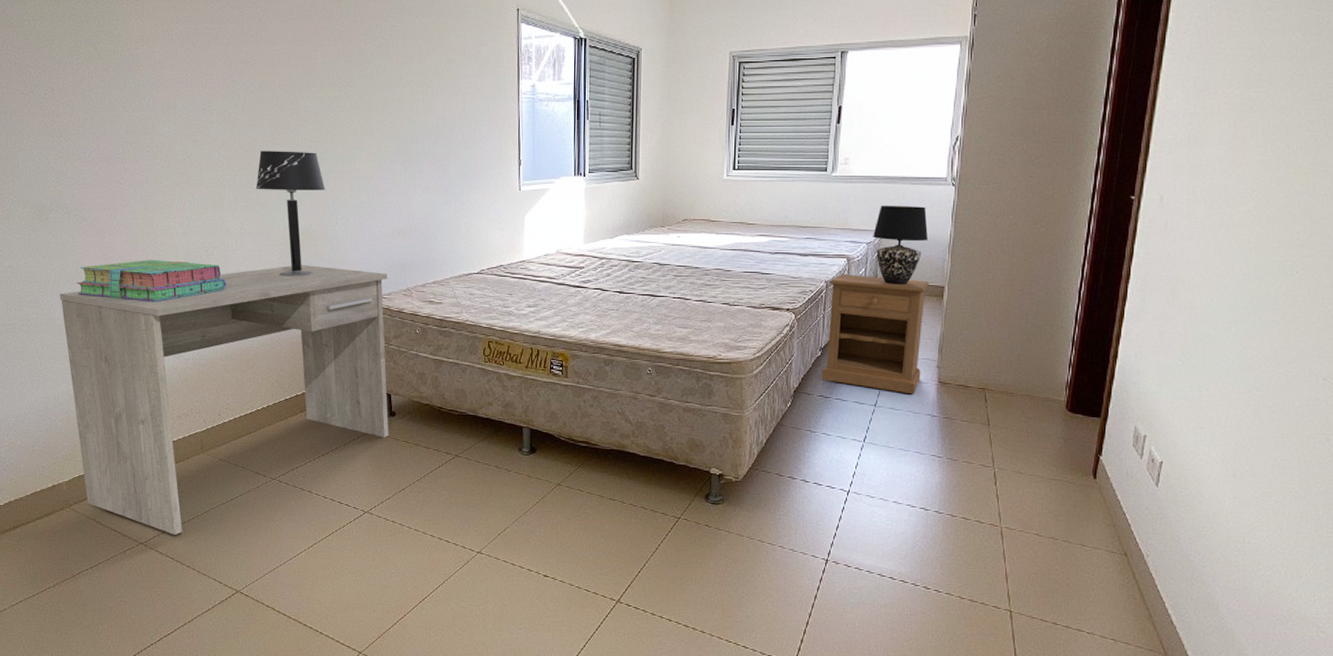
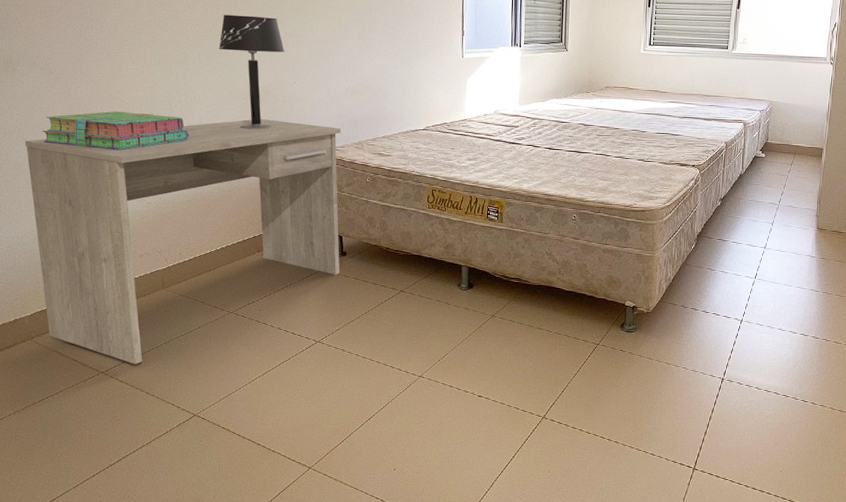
nightstand: present [821,273,929,395] -> none [721,136,811,239]
table lamp: present [873,205,928,284] -> none [765,79,810,146]

